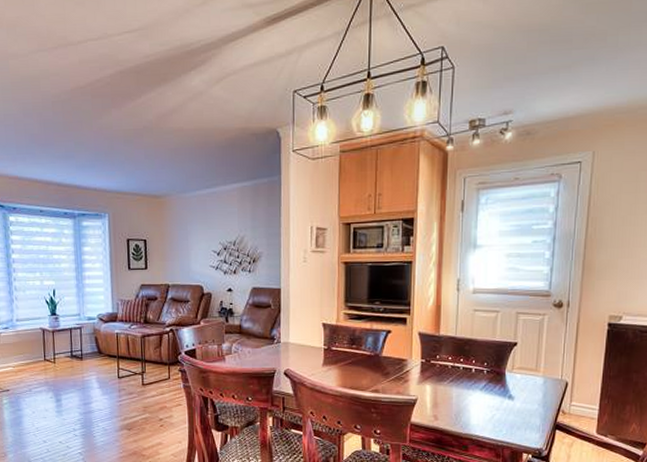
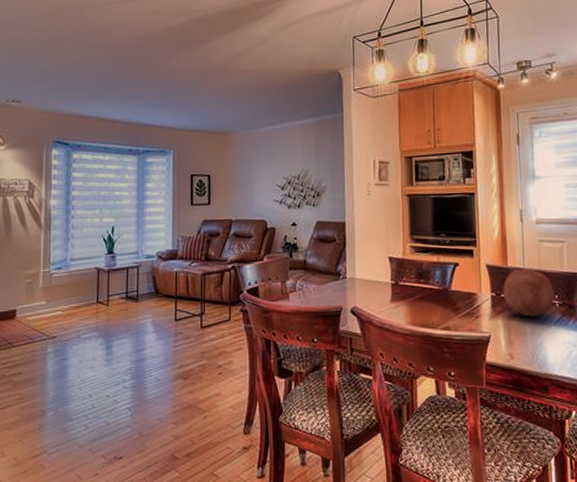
decorative ball: none [433,337,484,382] -> present [503,269,555,317]

